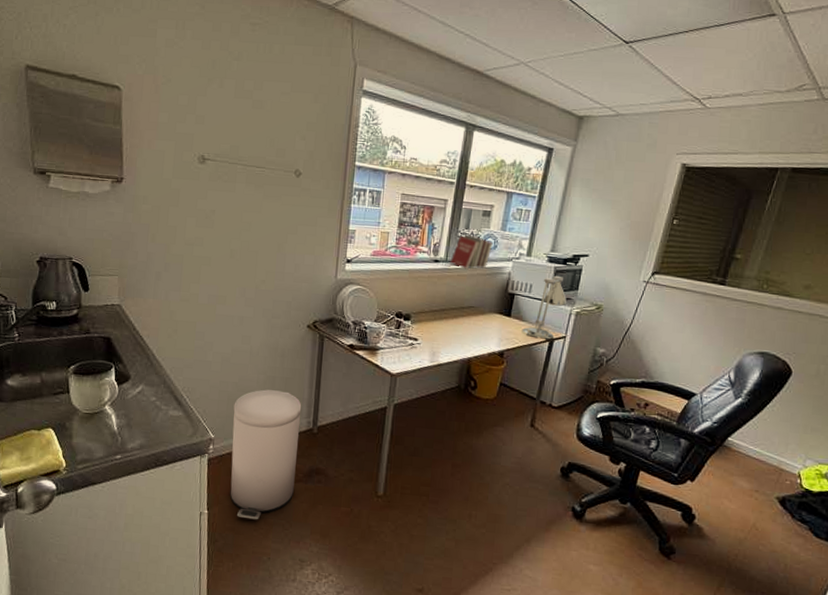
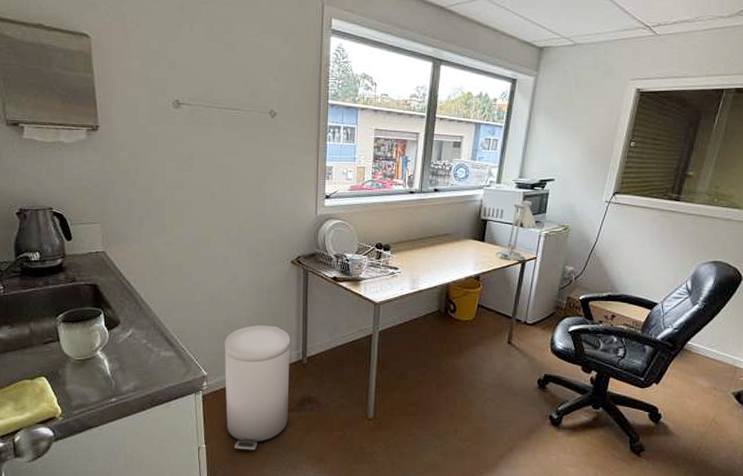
books: present [450,234,494,270] -> none [424,165,465,199]

